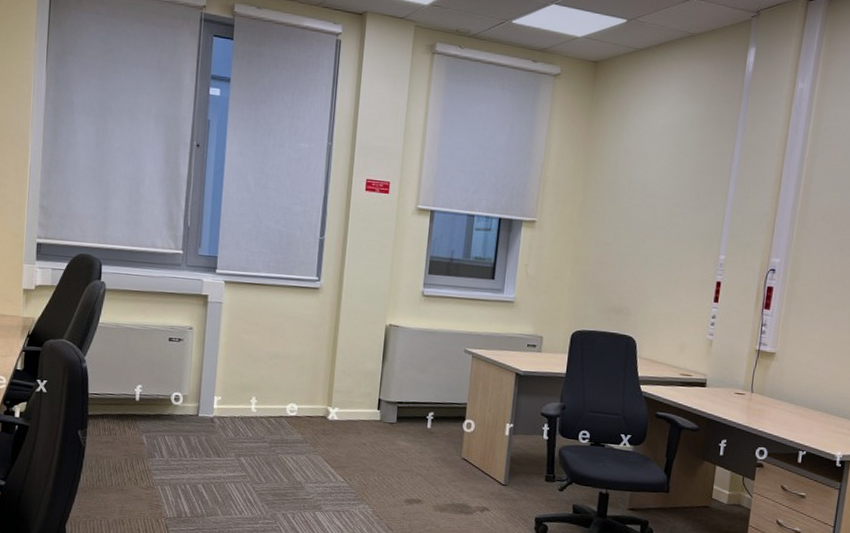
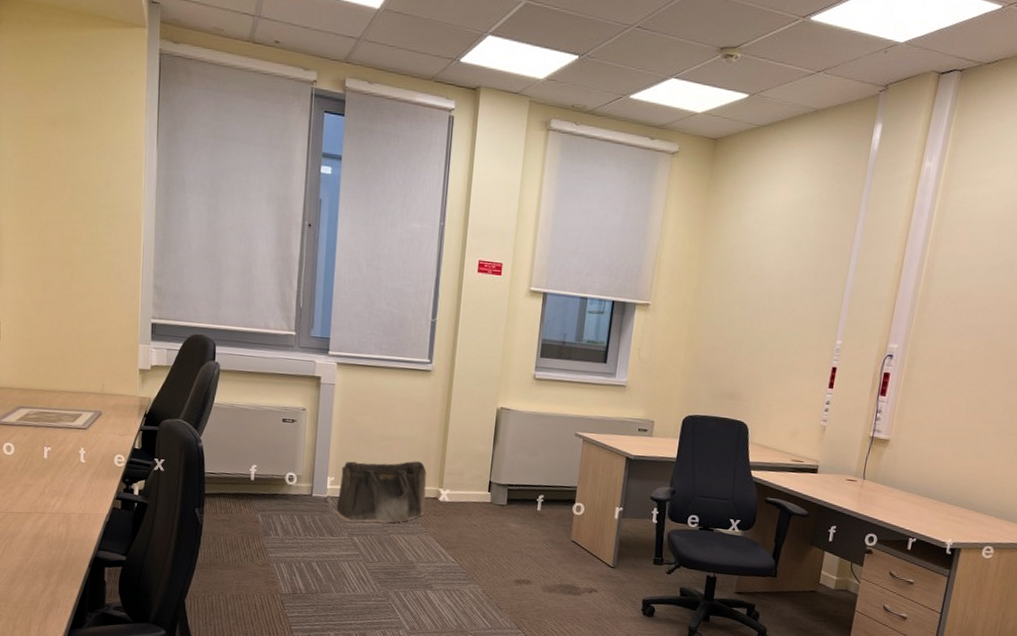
saddlebag: none [220,379,315,443] -> present [334,461,427,523]

